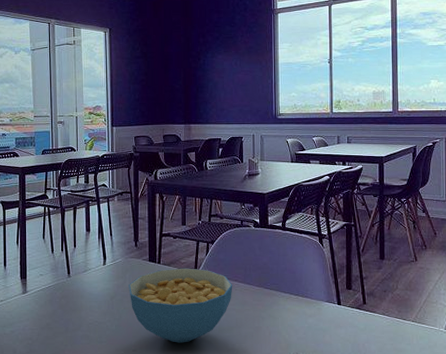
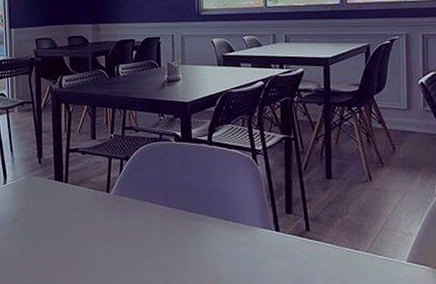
cereal bowl: present [129,268,233,343] -> none [32,188,152,273]

